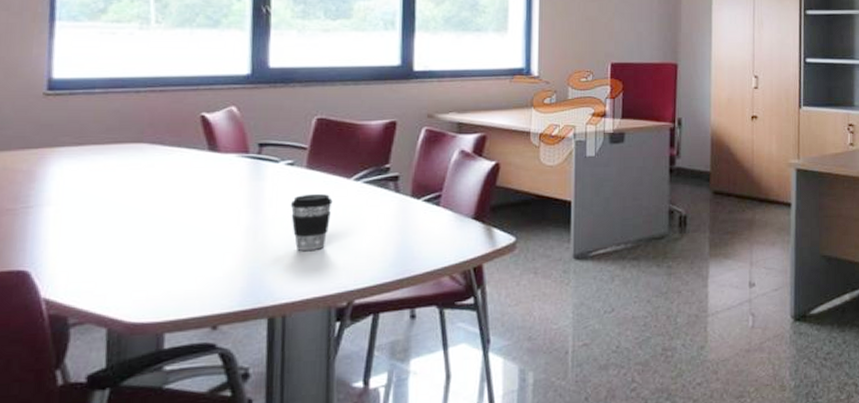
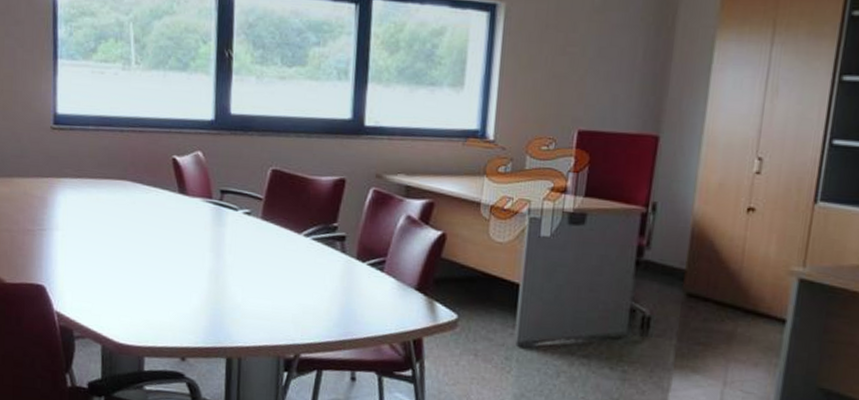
coffee cup: present [290,193,333,251] -> none [246,245,284,301]

